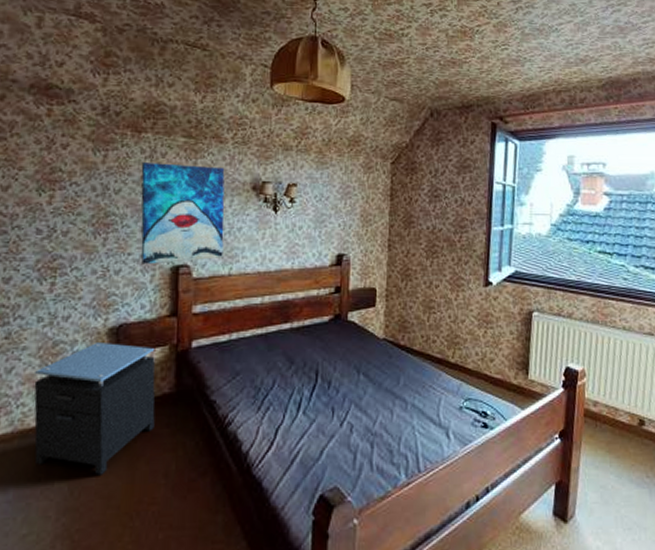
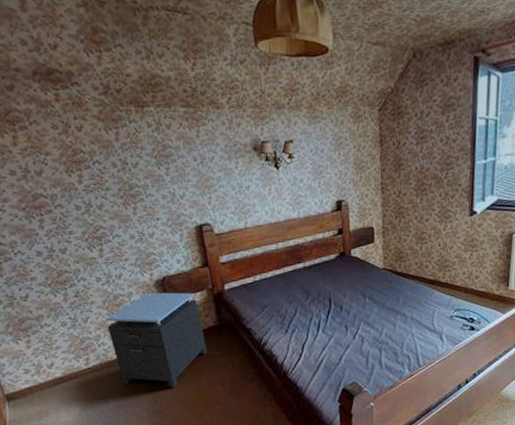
wall art: present [141,162,225,264] -> none [150,132,238,227]

